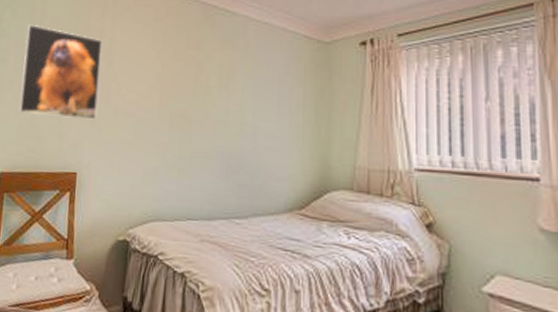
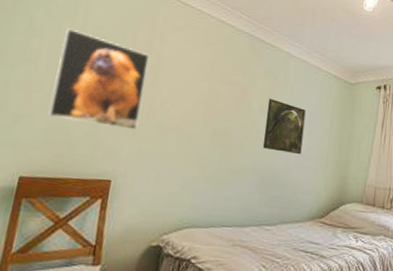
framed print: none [225,71,272,135] -> present [262,98,306,155]

